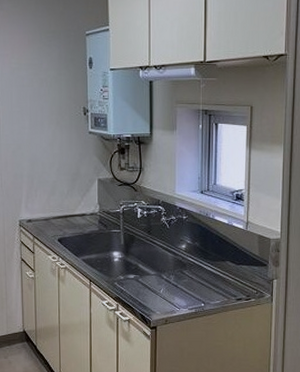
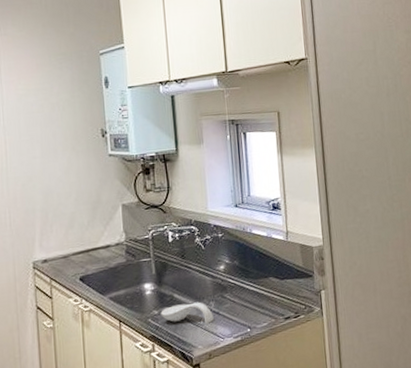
spoon rest: none [126,274,172,295] -> present [161,302,214,325]

